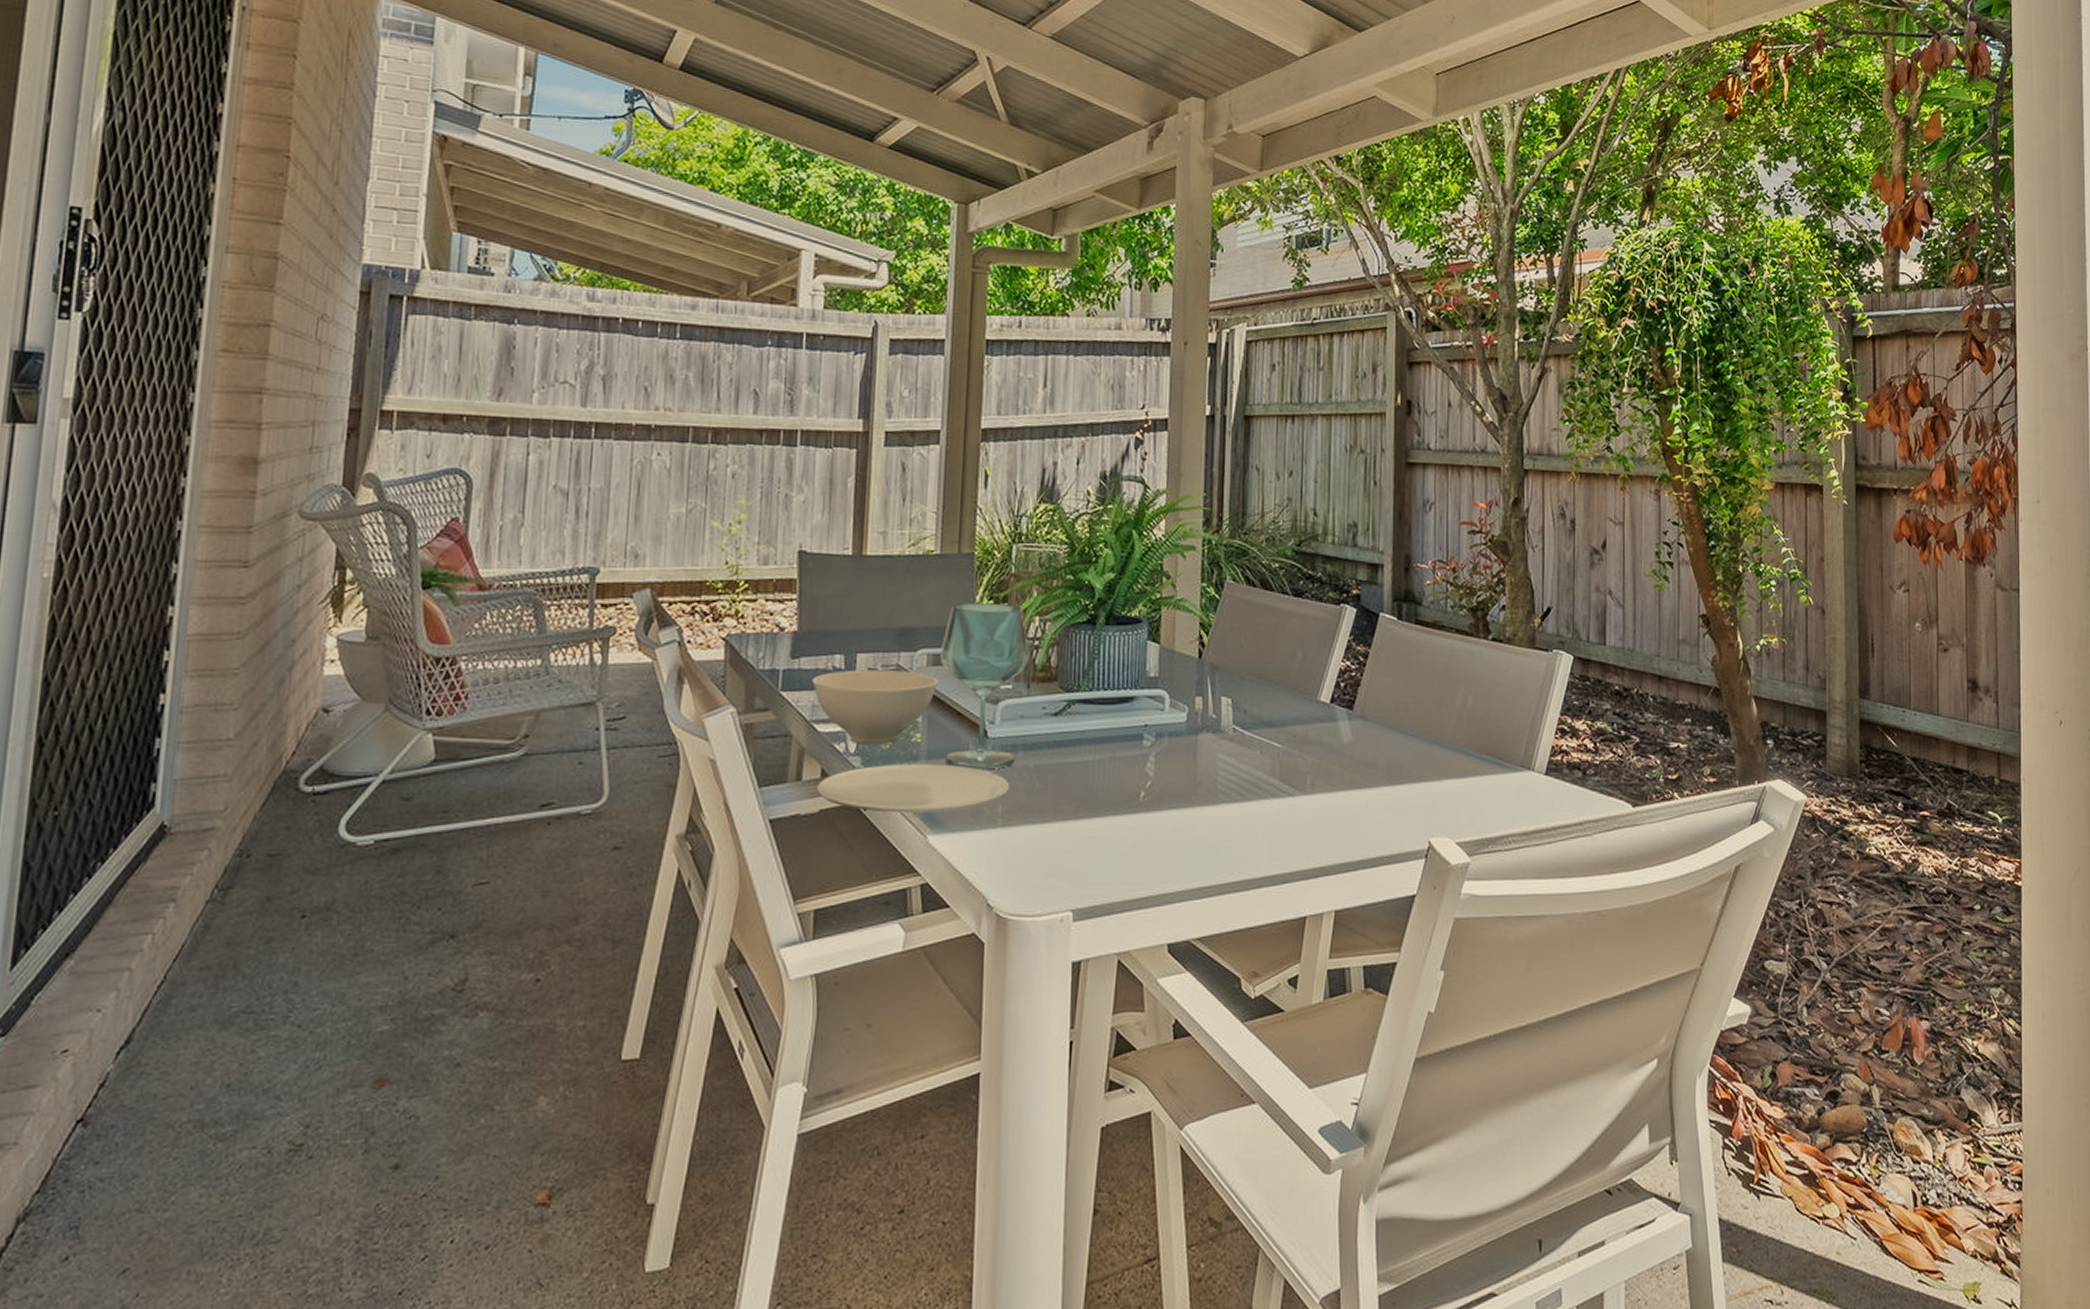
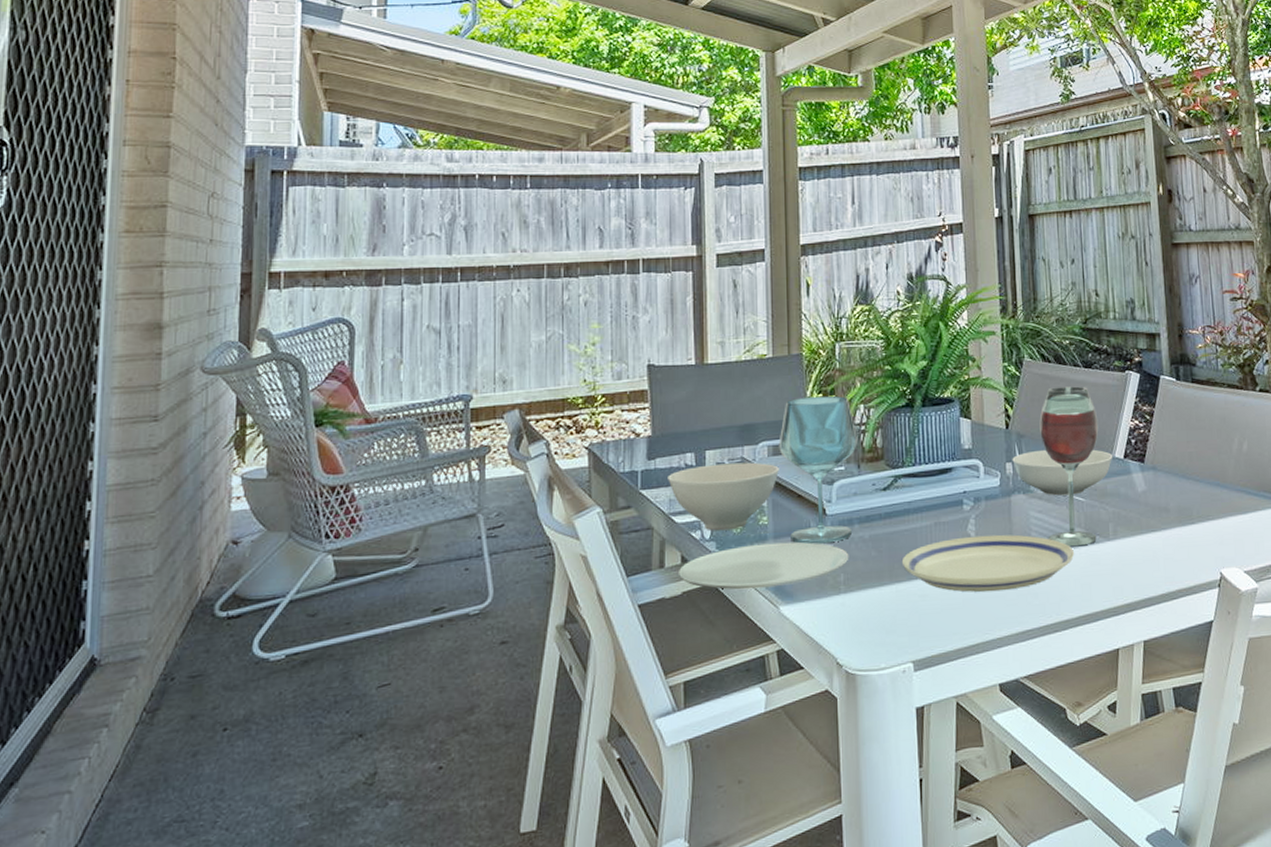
plate: none [1068,776,1266,841] -> present [901,534,1075,593]
bowl: none [1203,685,1318,740] -> present [1012,449,1113,496]
wineglass: none [1236,615,1305,798] -> present [1039,386,1099,547]

